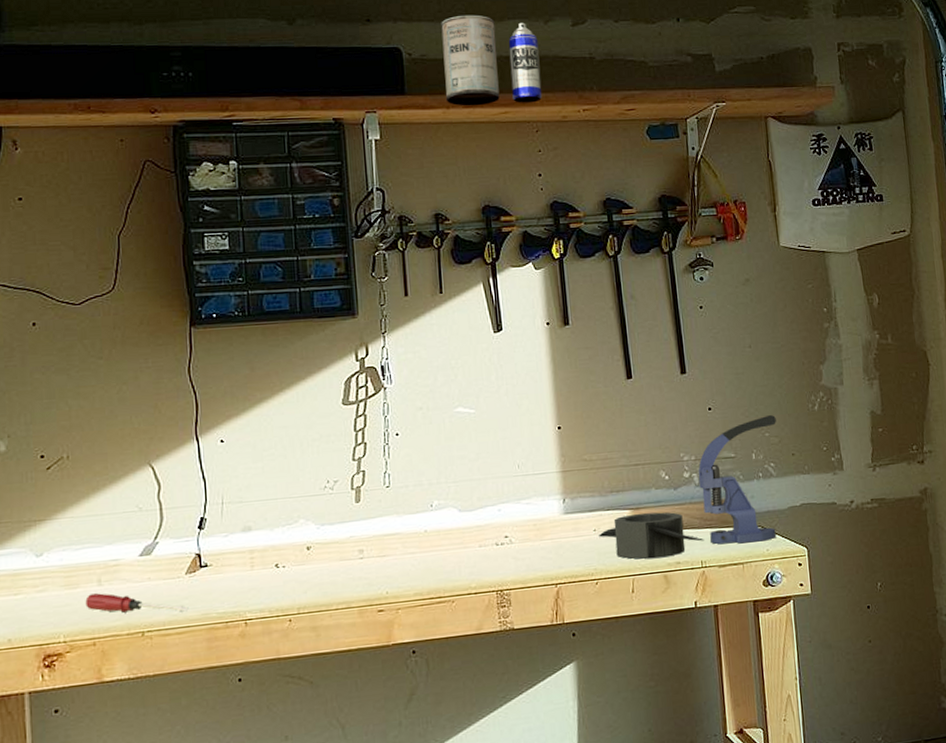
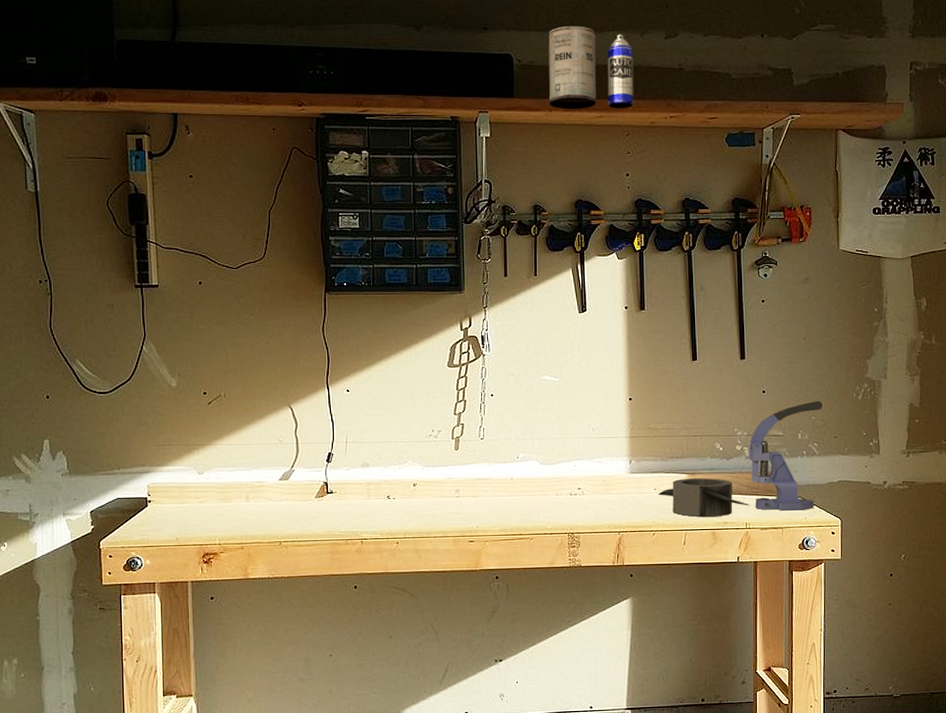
screwdriver: present [85,593,189,613] -> none [236,507,317,528]

